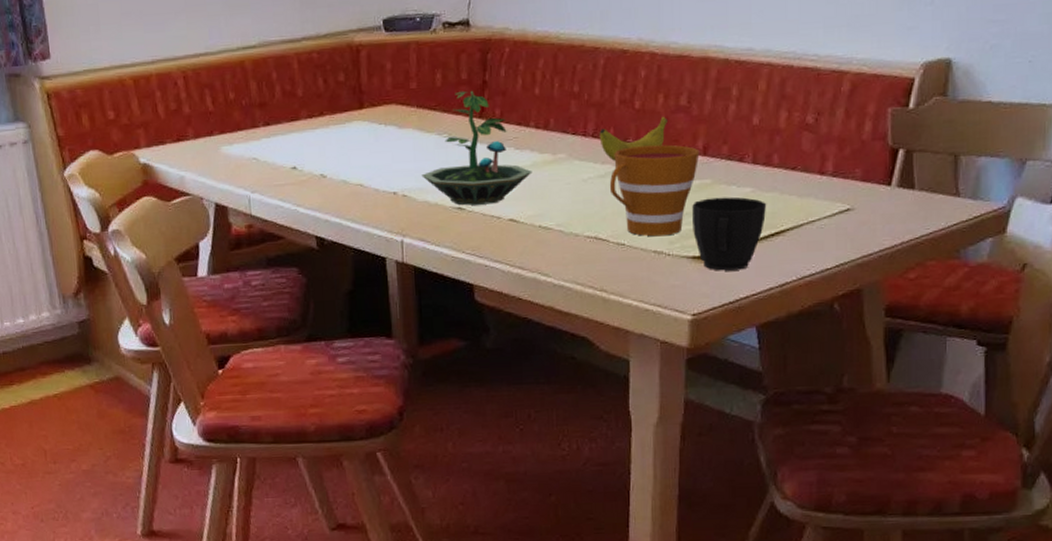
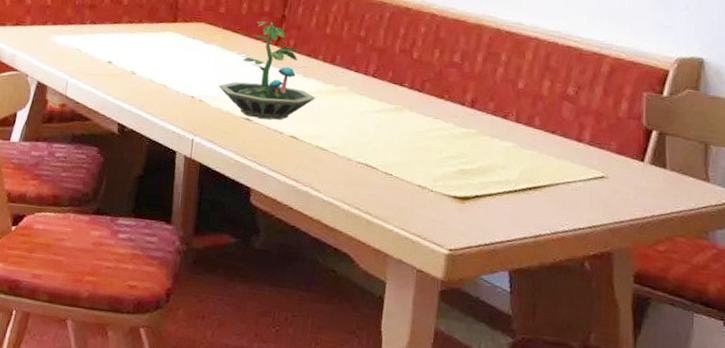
banana: present [599,117,667,162] -> none [378,69,441,101]
cup: present [609,144,700,237] -> none [383,90,468,173]
cup: present [692,197,767,271] -> none [456,146,527,216]

